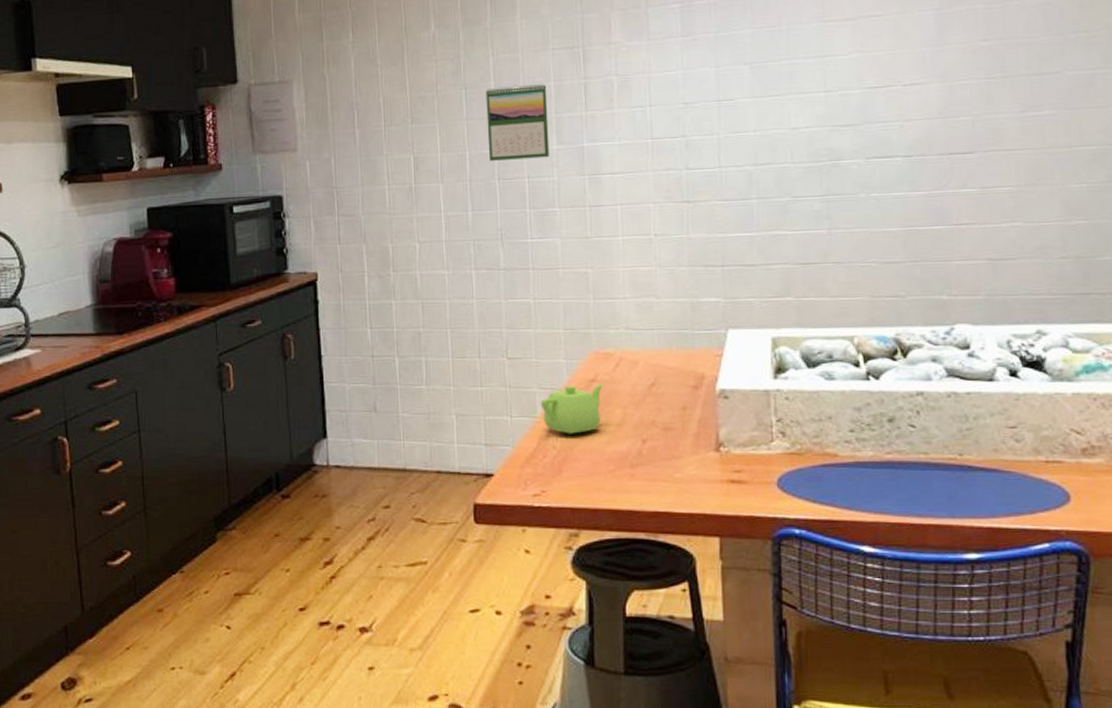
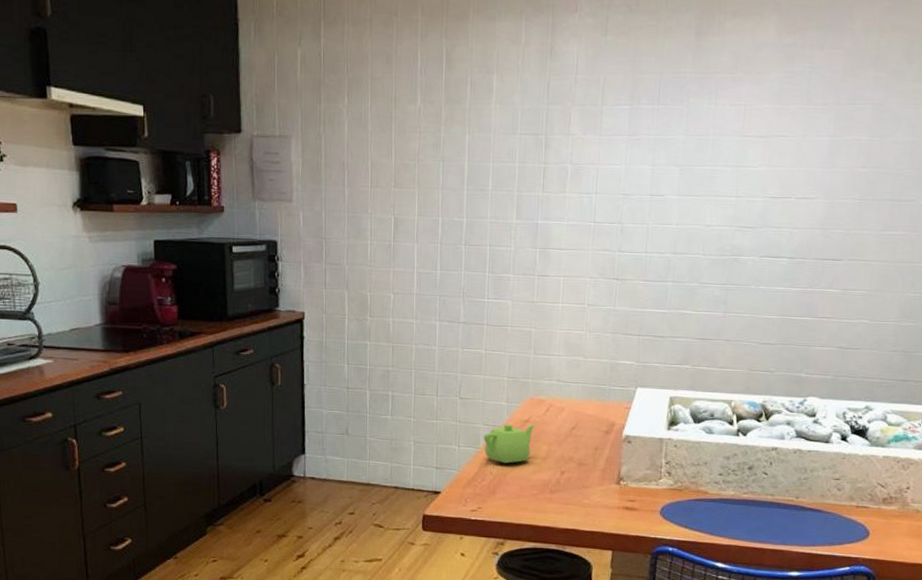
calendar: present [485,83,550,161] -> none [458,162,512,230]

